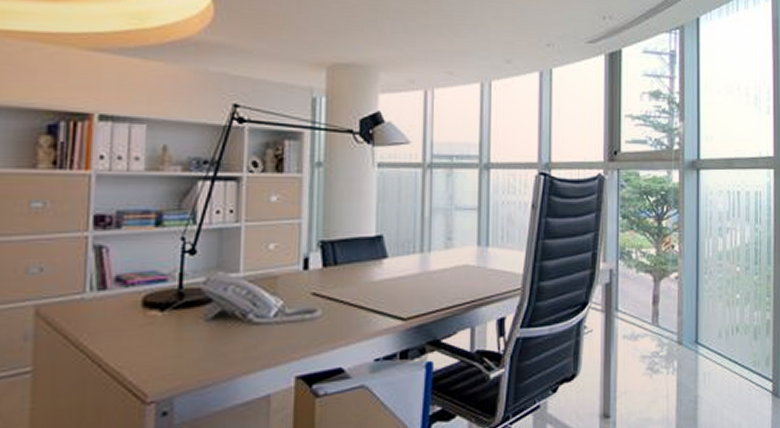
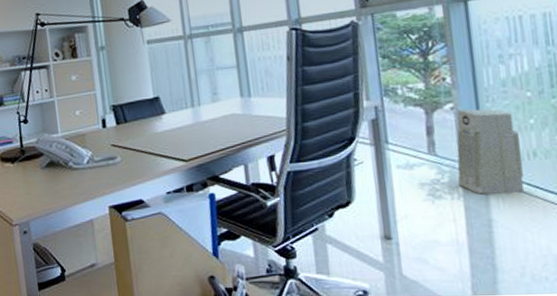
air purifier: none [675,279,728,369] -> present [456,108,525,195]

